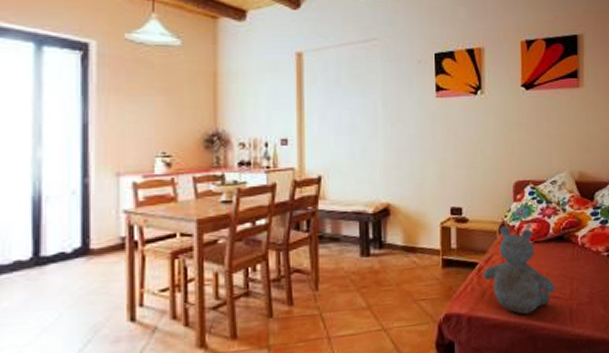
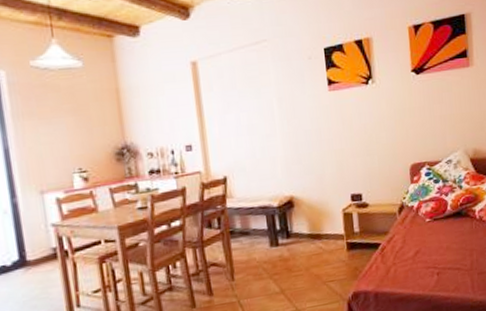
stuffed bear: present [482,226,555,314] -> none [385,207,456,287]

